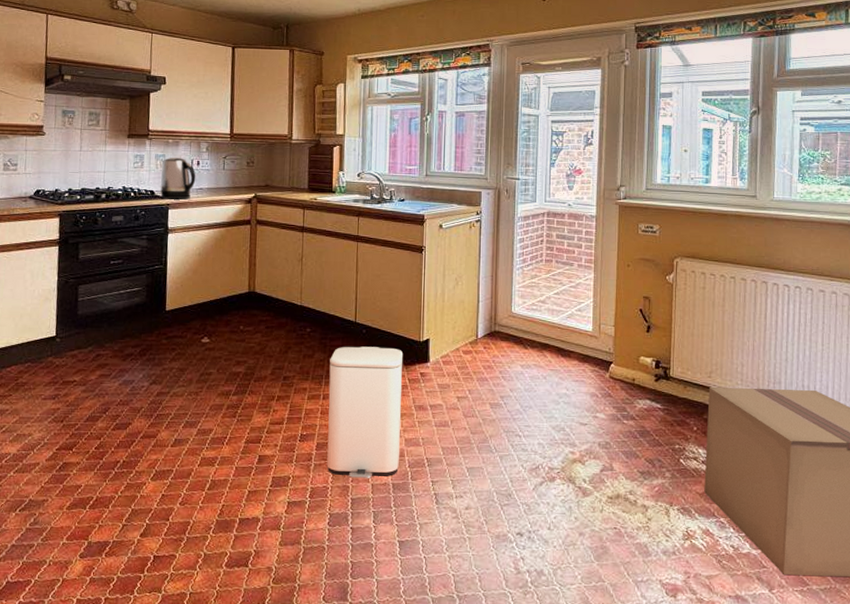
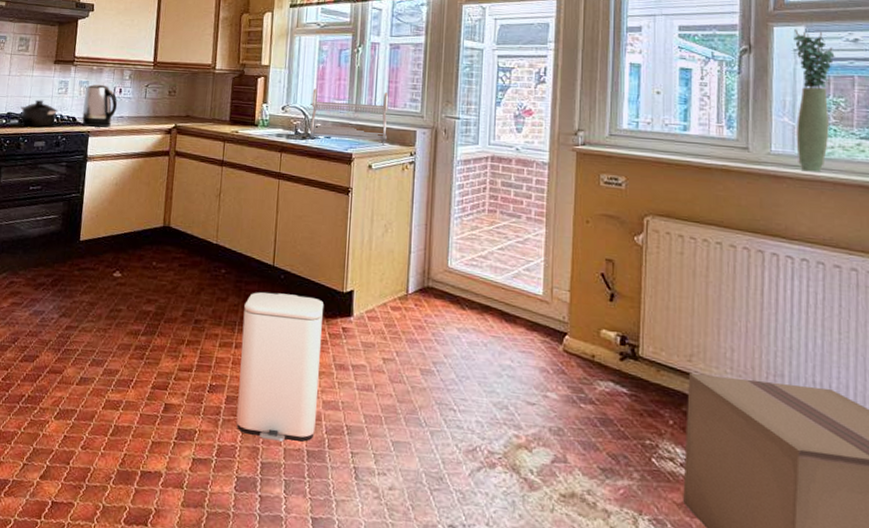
saucepan: none [95,174,136,202] -> present [20,99,59,128]
dish rack: none [383,155,456,206] -> present [309,88,389,145]
vase: none [792,93,823,214] -> present [793,29,835,173]

